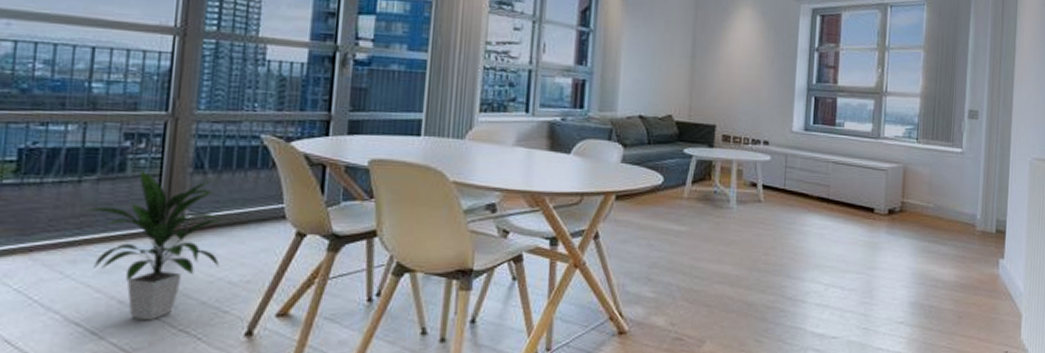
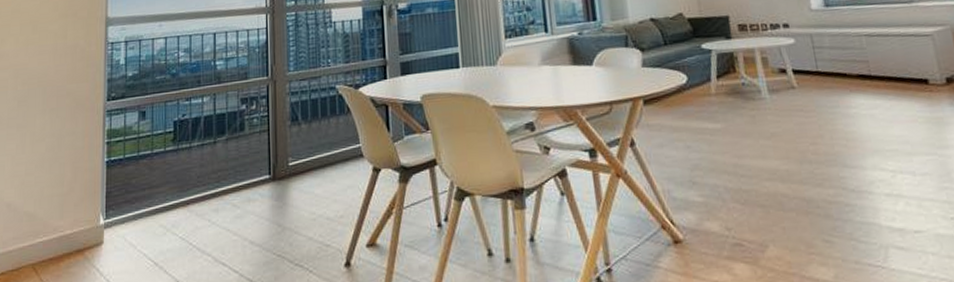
indoor plant: present [83,170,222,321] -> none [219,128,318,258]

